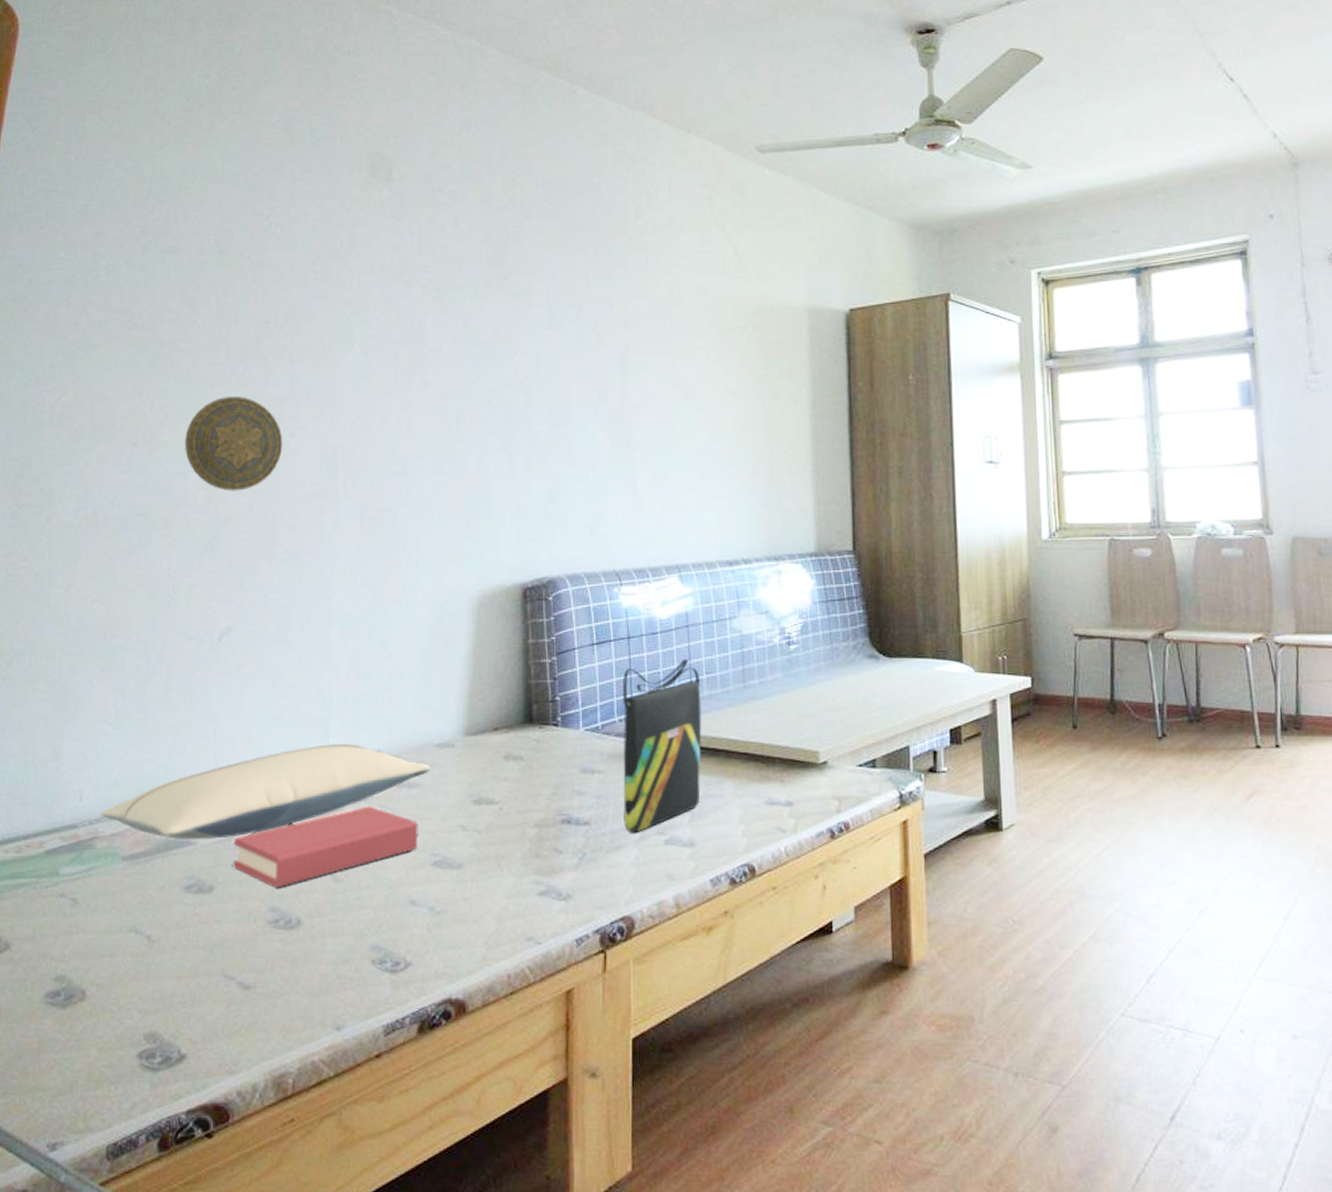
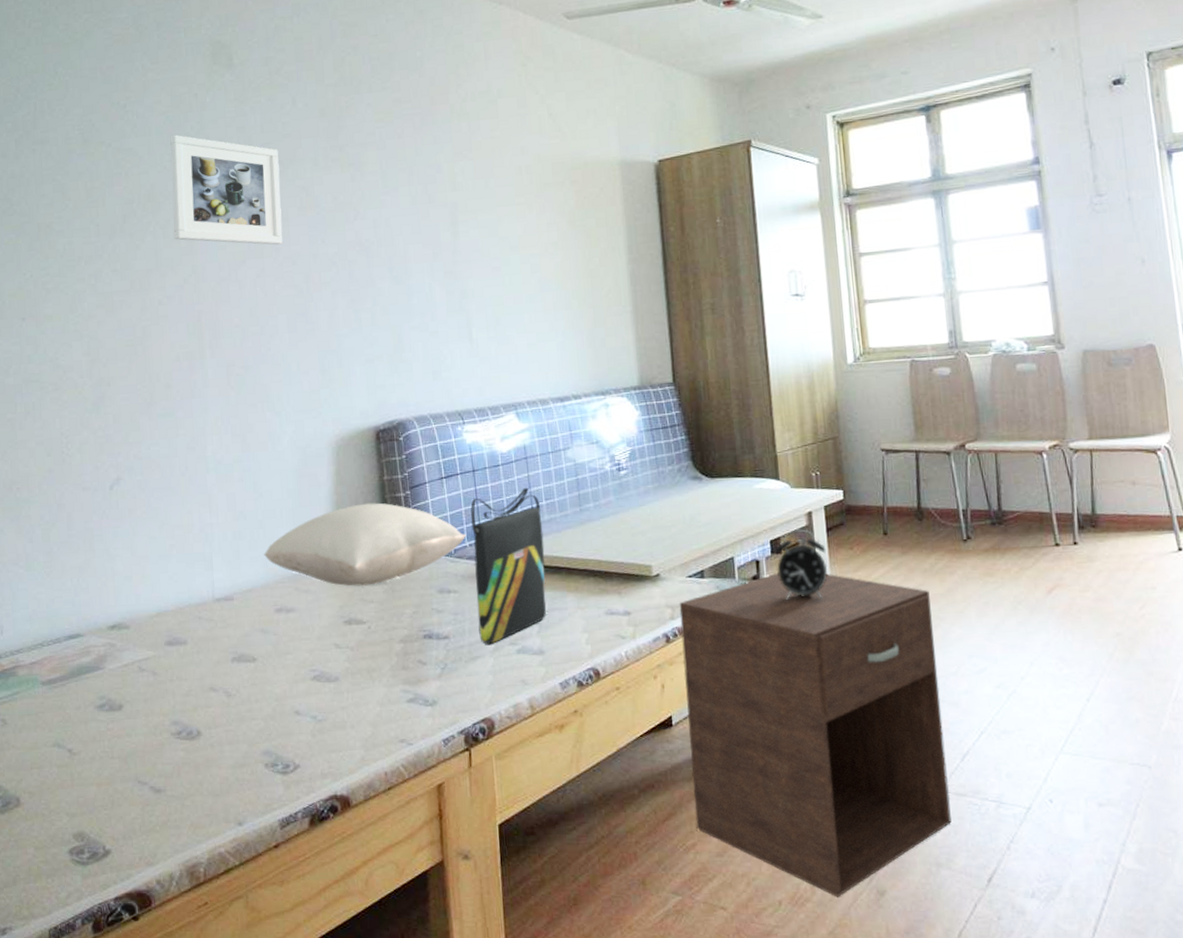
pillow: present [101,743,430,840] -> none [20,575,304,666]
decorative plate: present [185,395,283,491] -> none [66,270,153,357]
hardback book: present [233,806,418,888] -> none [137,629,299,704]
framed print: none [312,251,435,378] -> present [170,134,283,245]
pillow: none [388,668,617,761] -> present [264,502,467,587]
nightstand: none [847,765,1134,1133] -> present [679,573,952,897]
alarm clock: none [954,718,1011,796] -> present [774,529,828,600]

